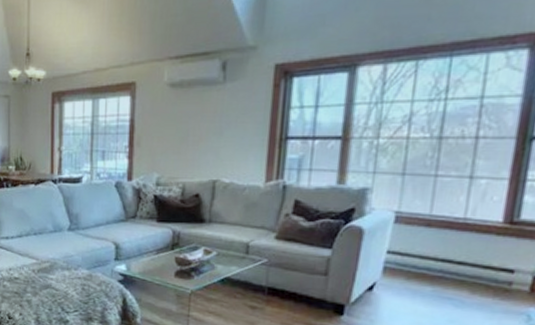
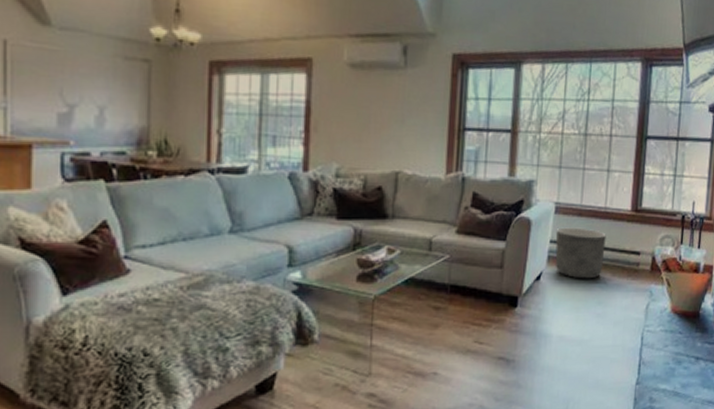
planter: none [393,238,465,295] -> present [555,227,606,279]

